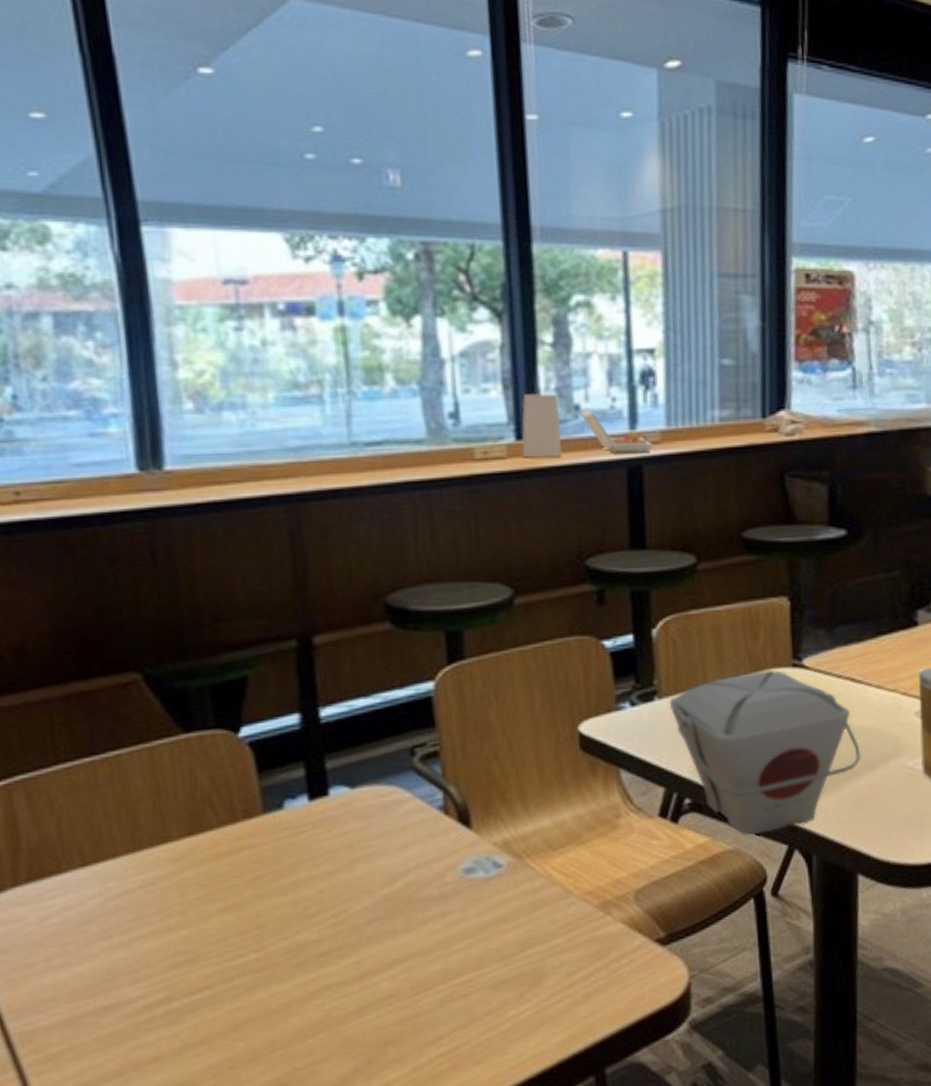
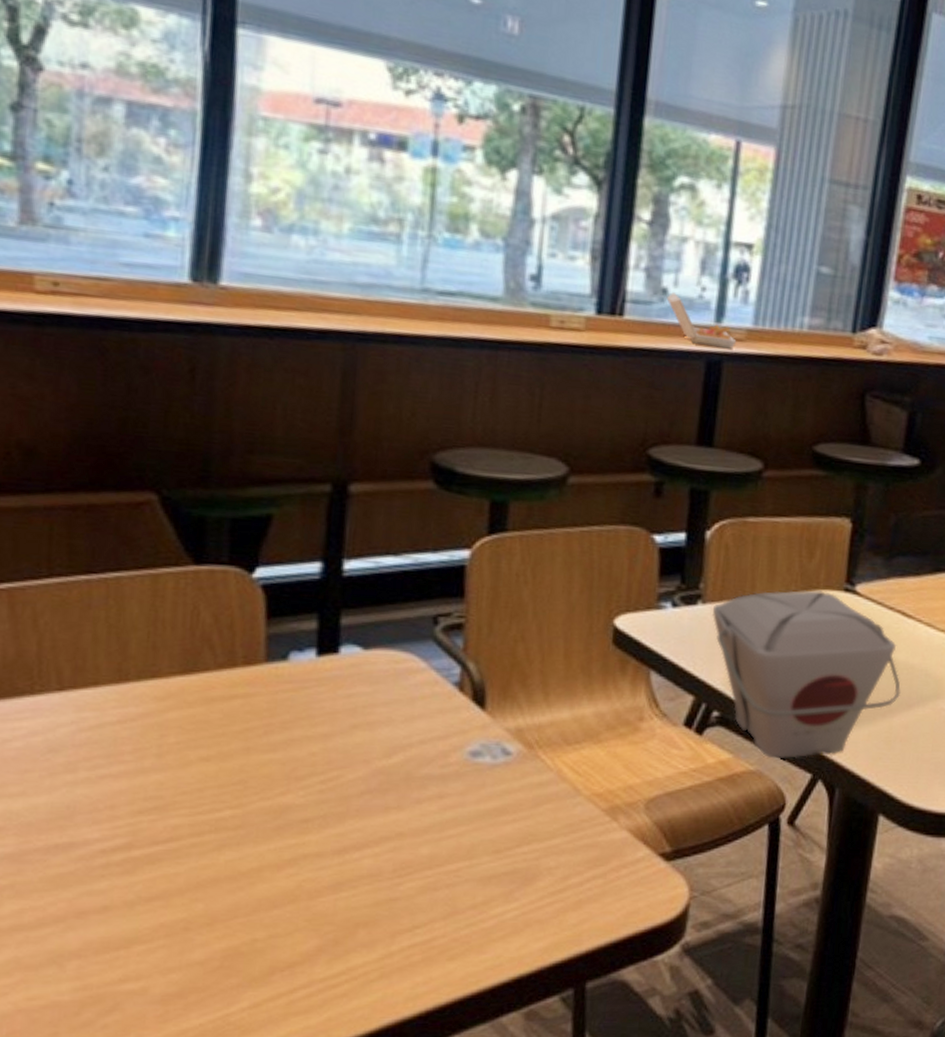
paper bag: present [521,392,563,459] -> none [600,268,647,338]

